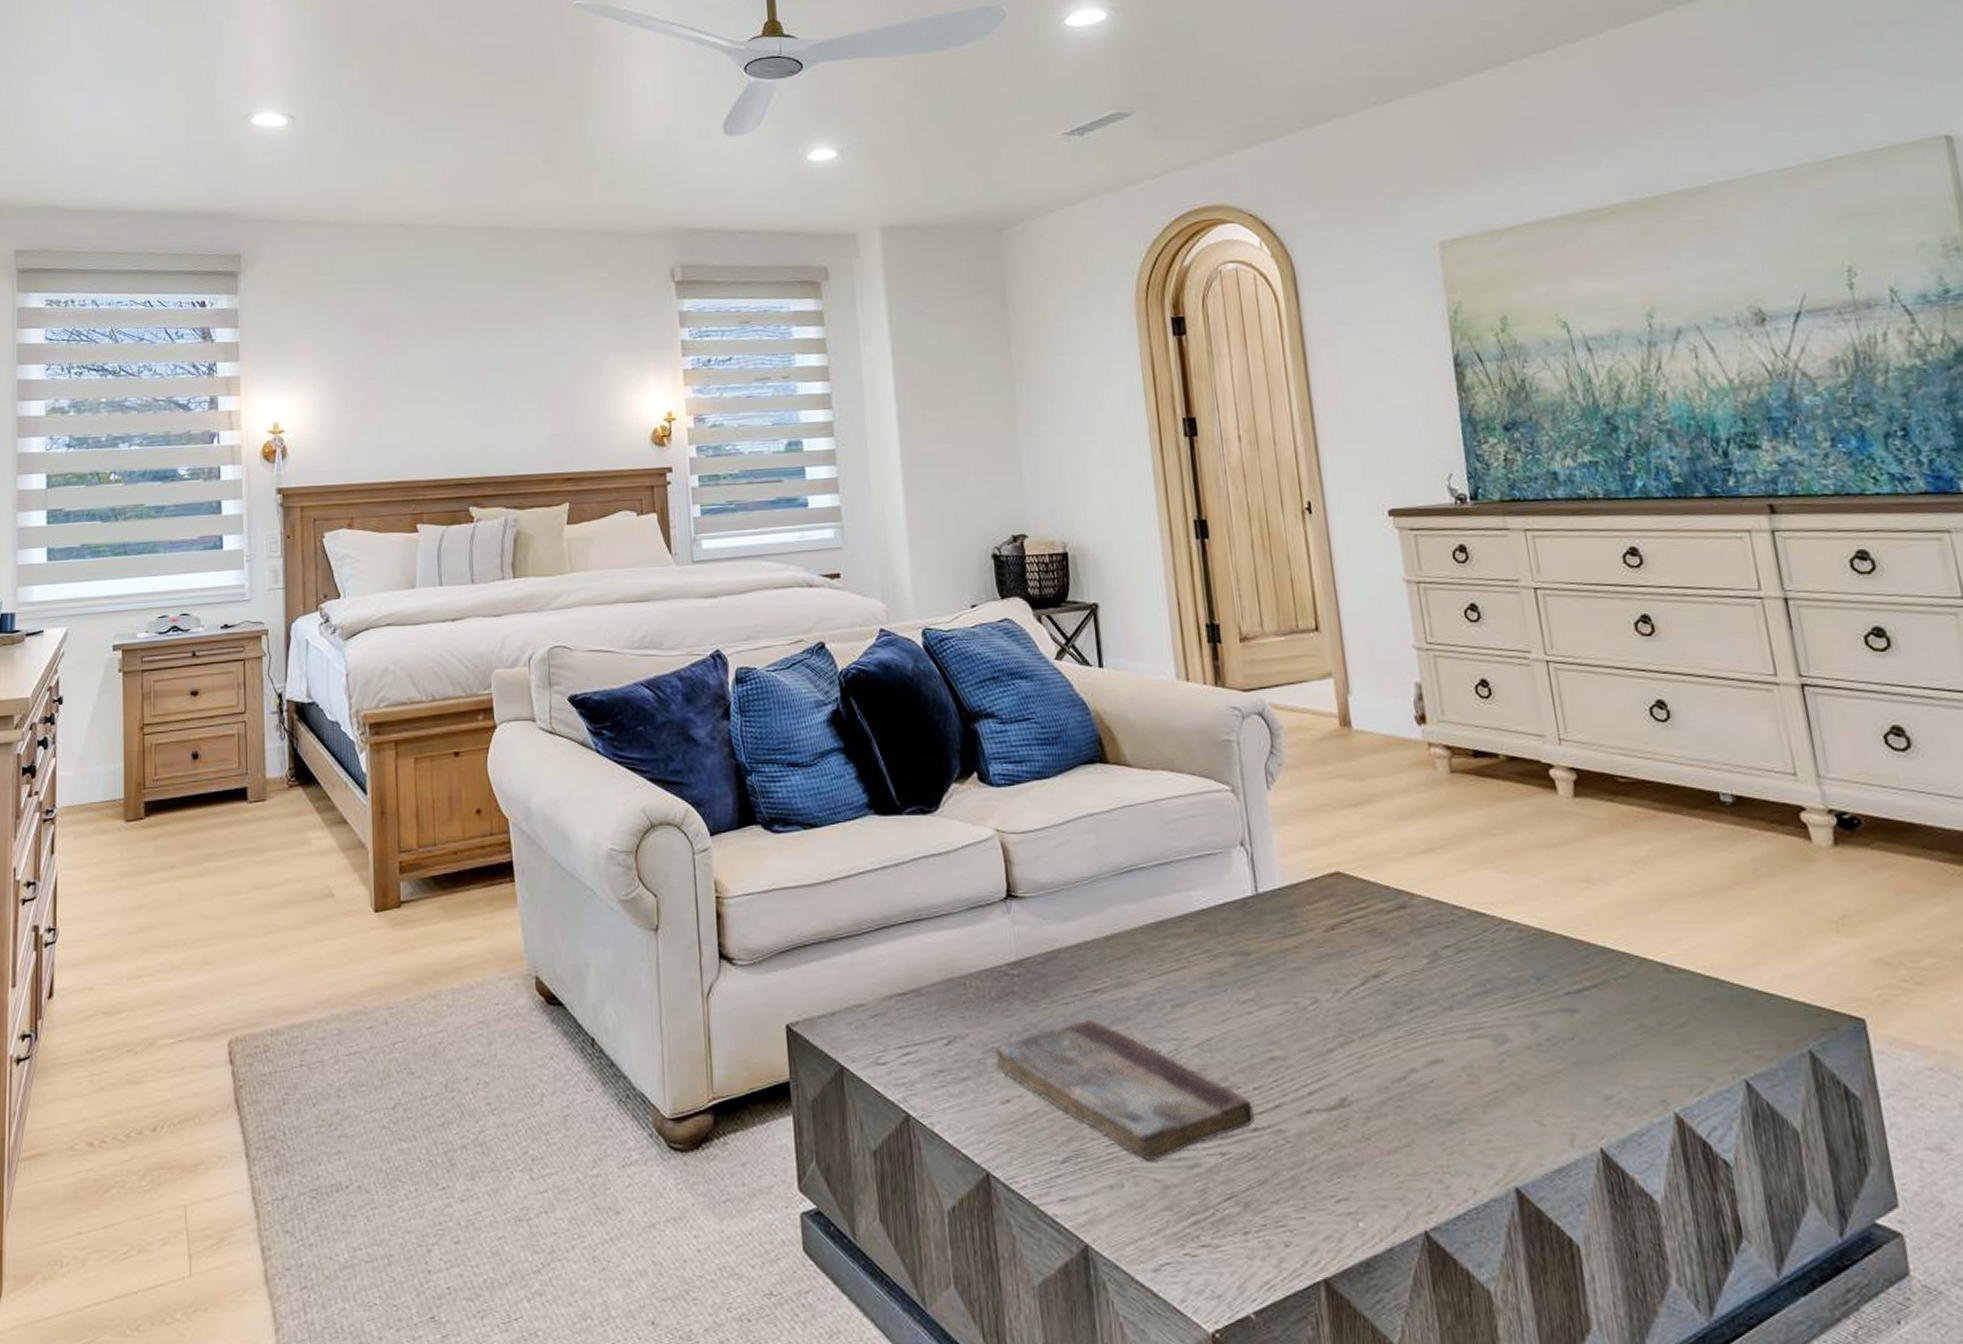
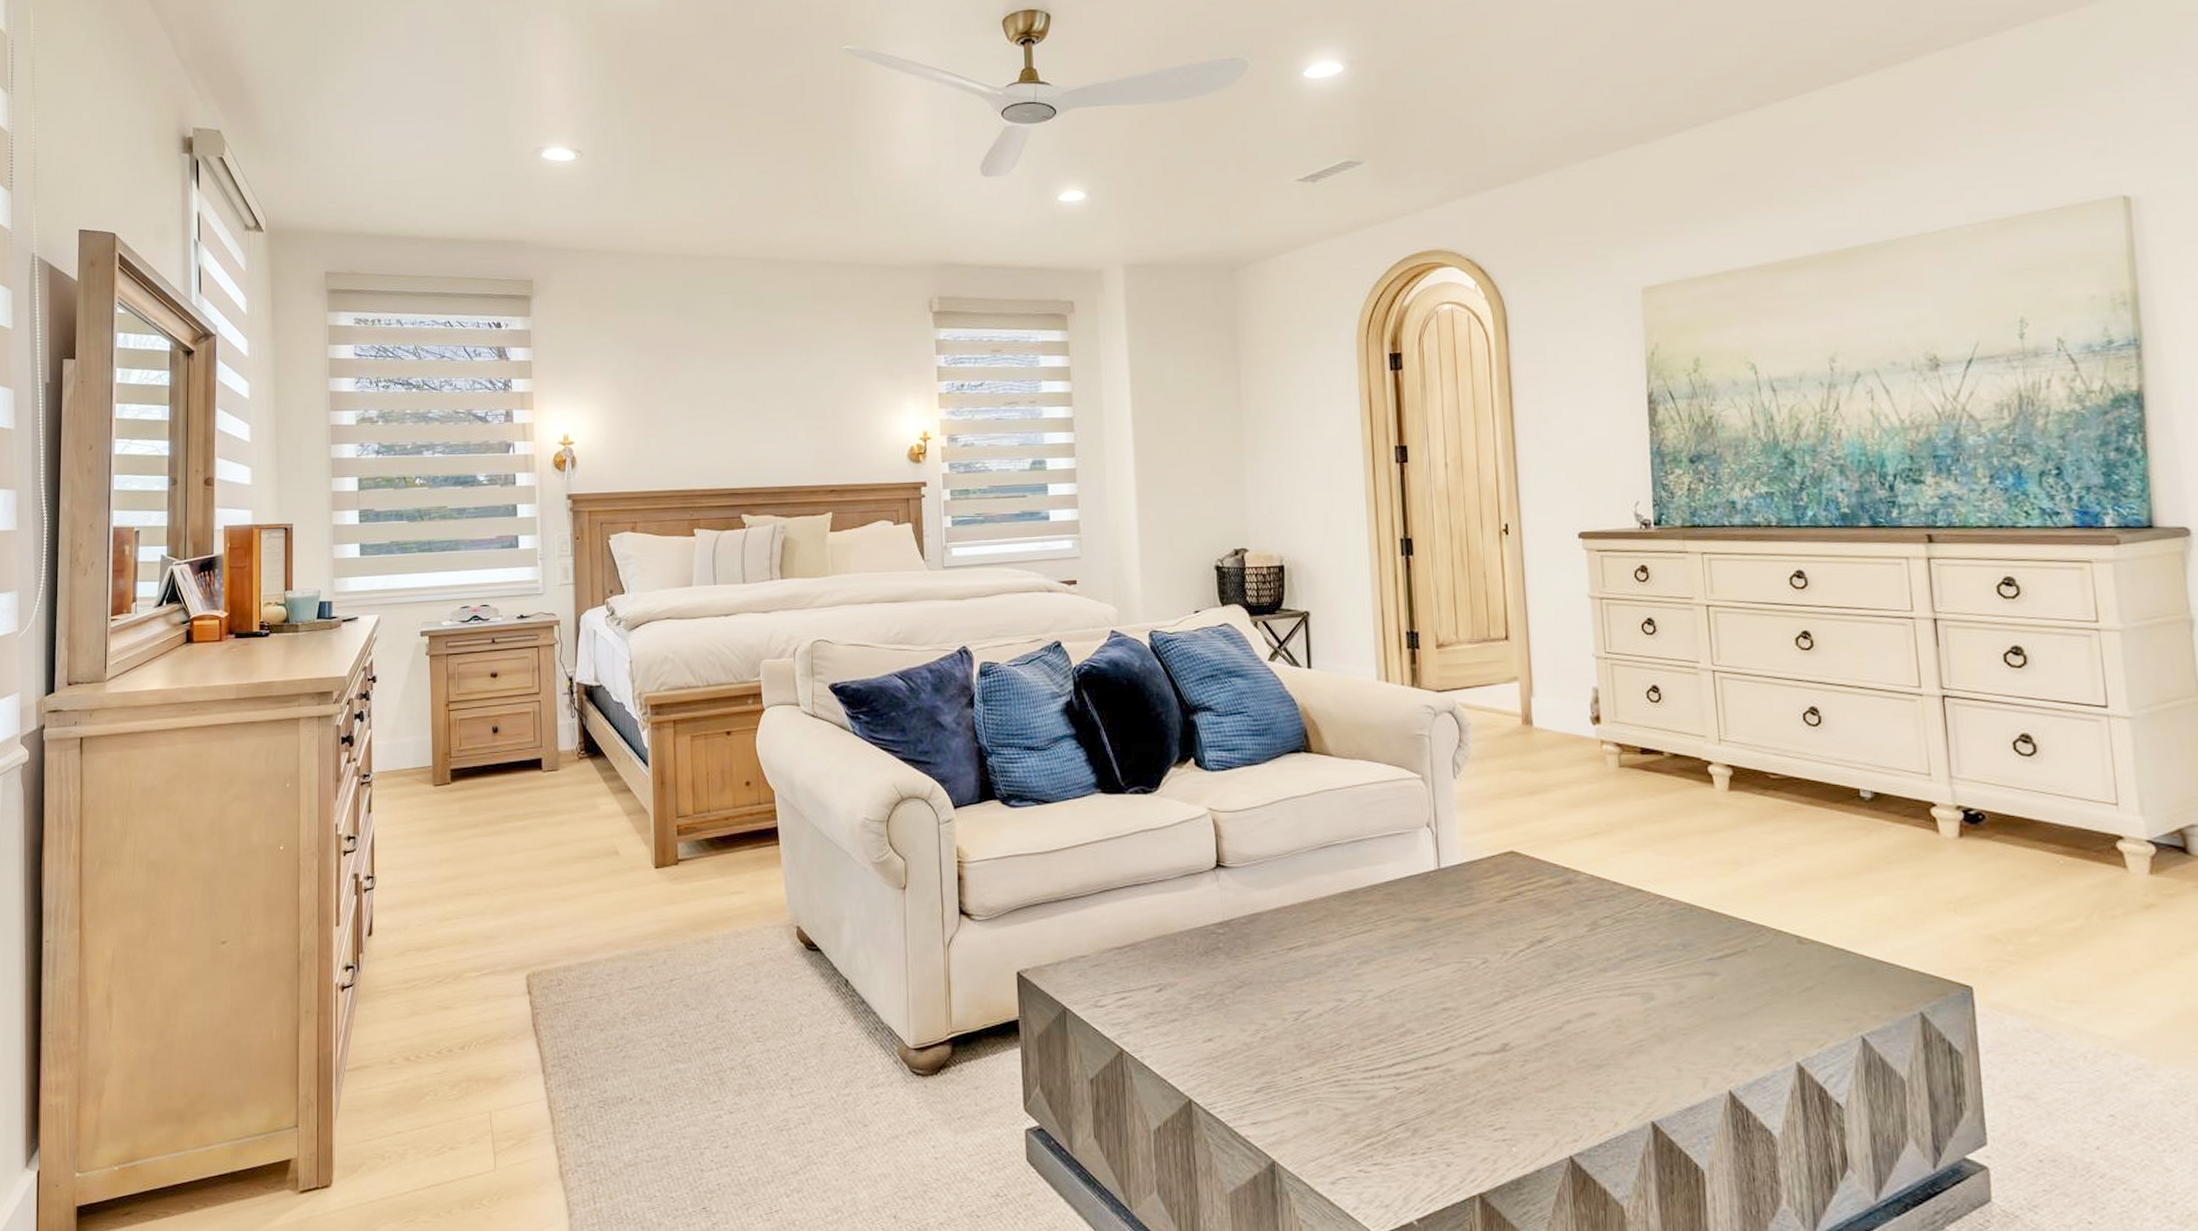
book: present [995,1020,1254,1161] -> none [1200,973,1426,1093]

